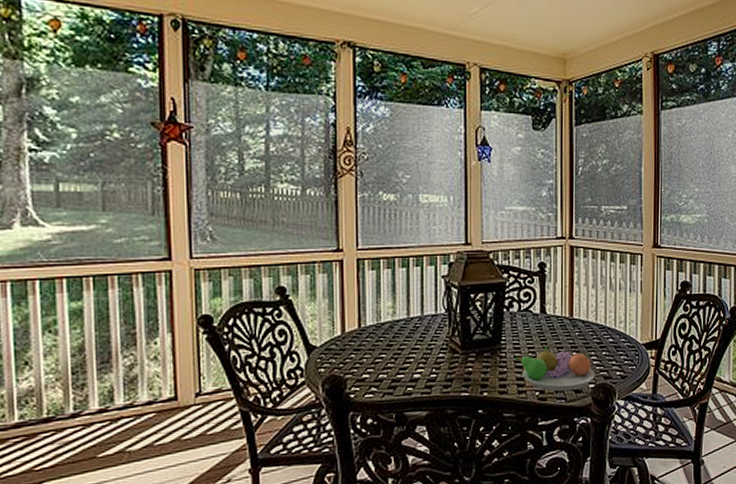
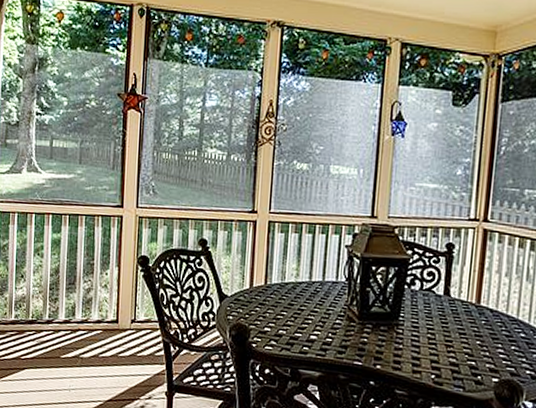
fruit bowl: present [514,346,595,392] -> none [411,329,501,381]

